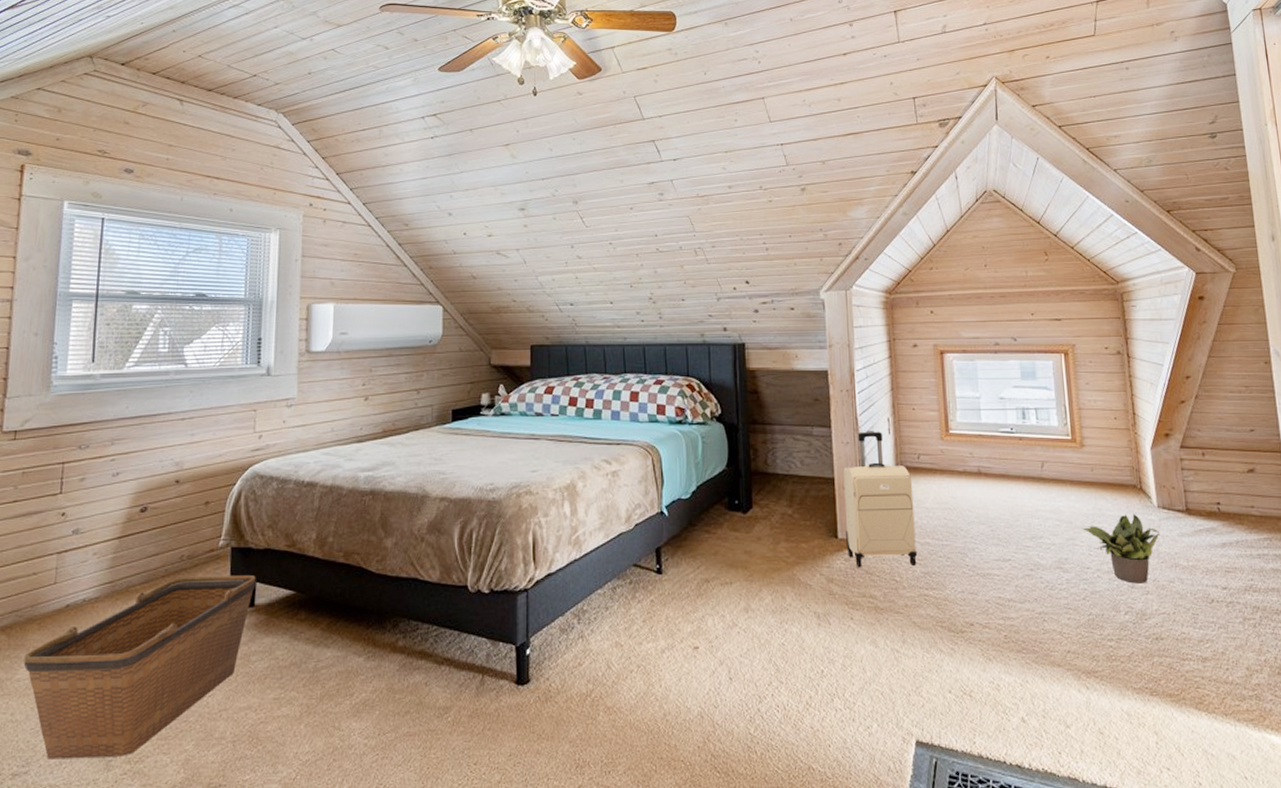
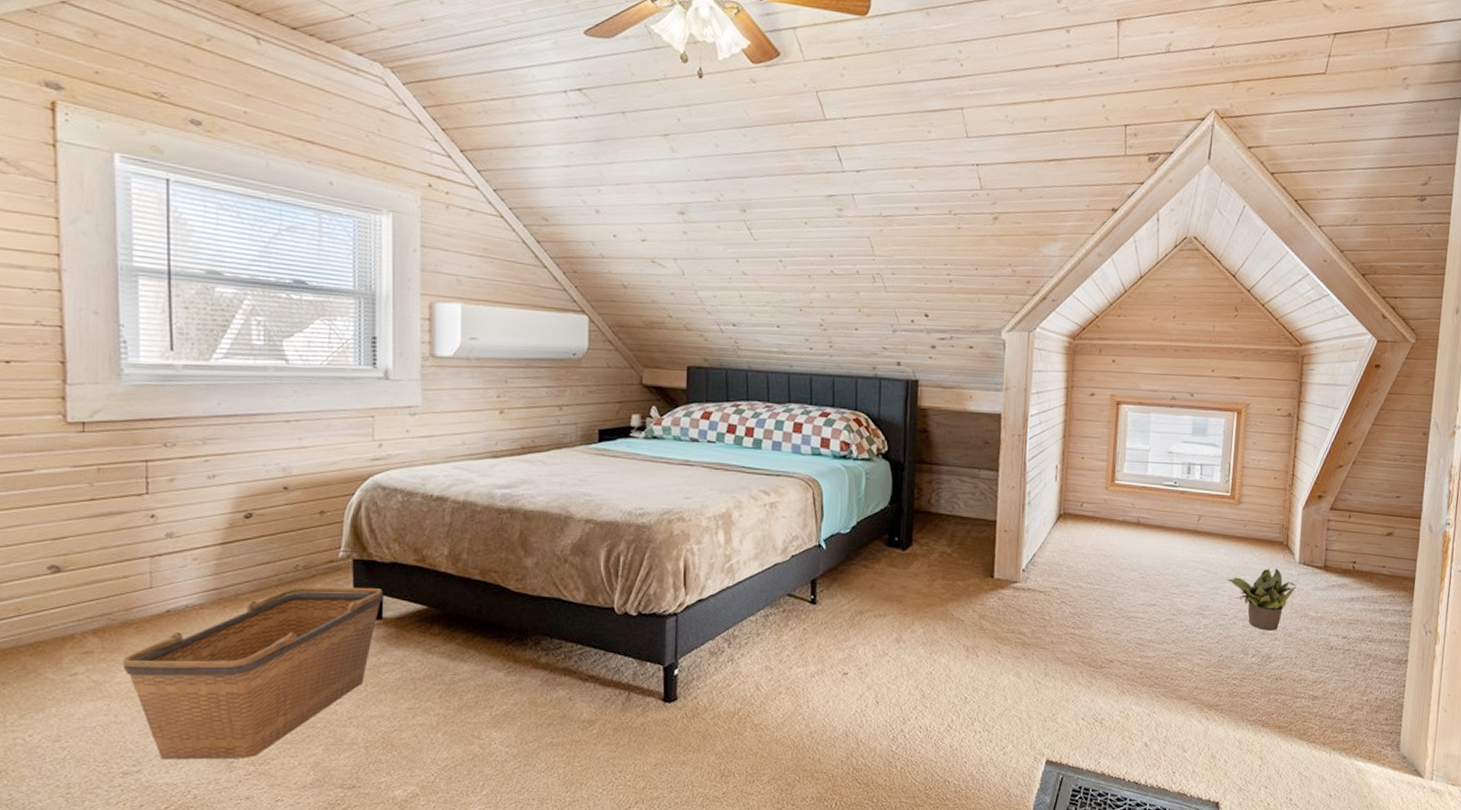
suitcase: present [843,430,918,568] -> none [1001,475,1073,606]

